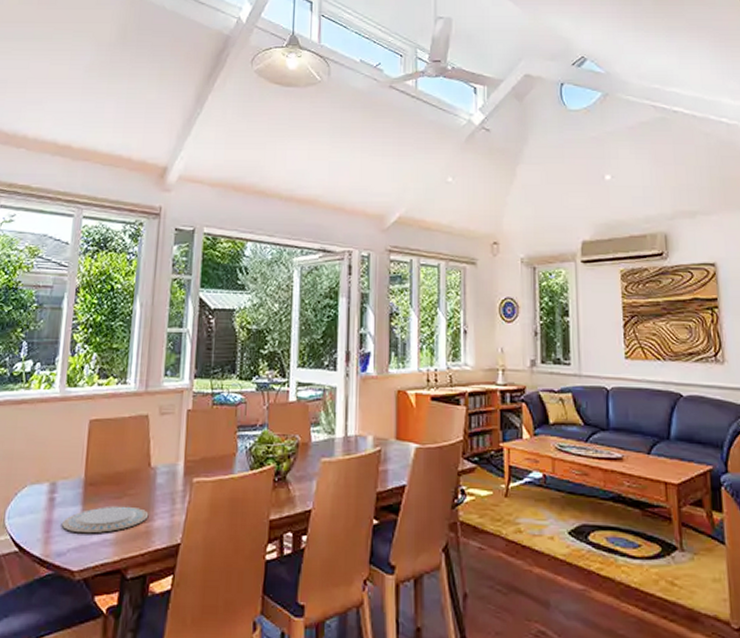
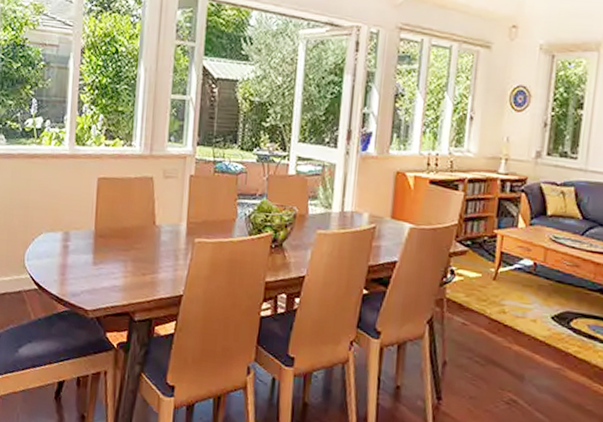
plate: present [62,506,149,534] -> none [76,257,154,280]

